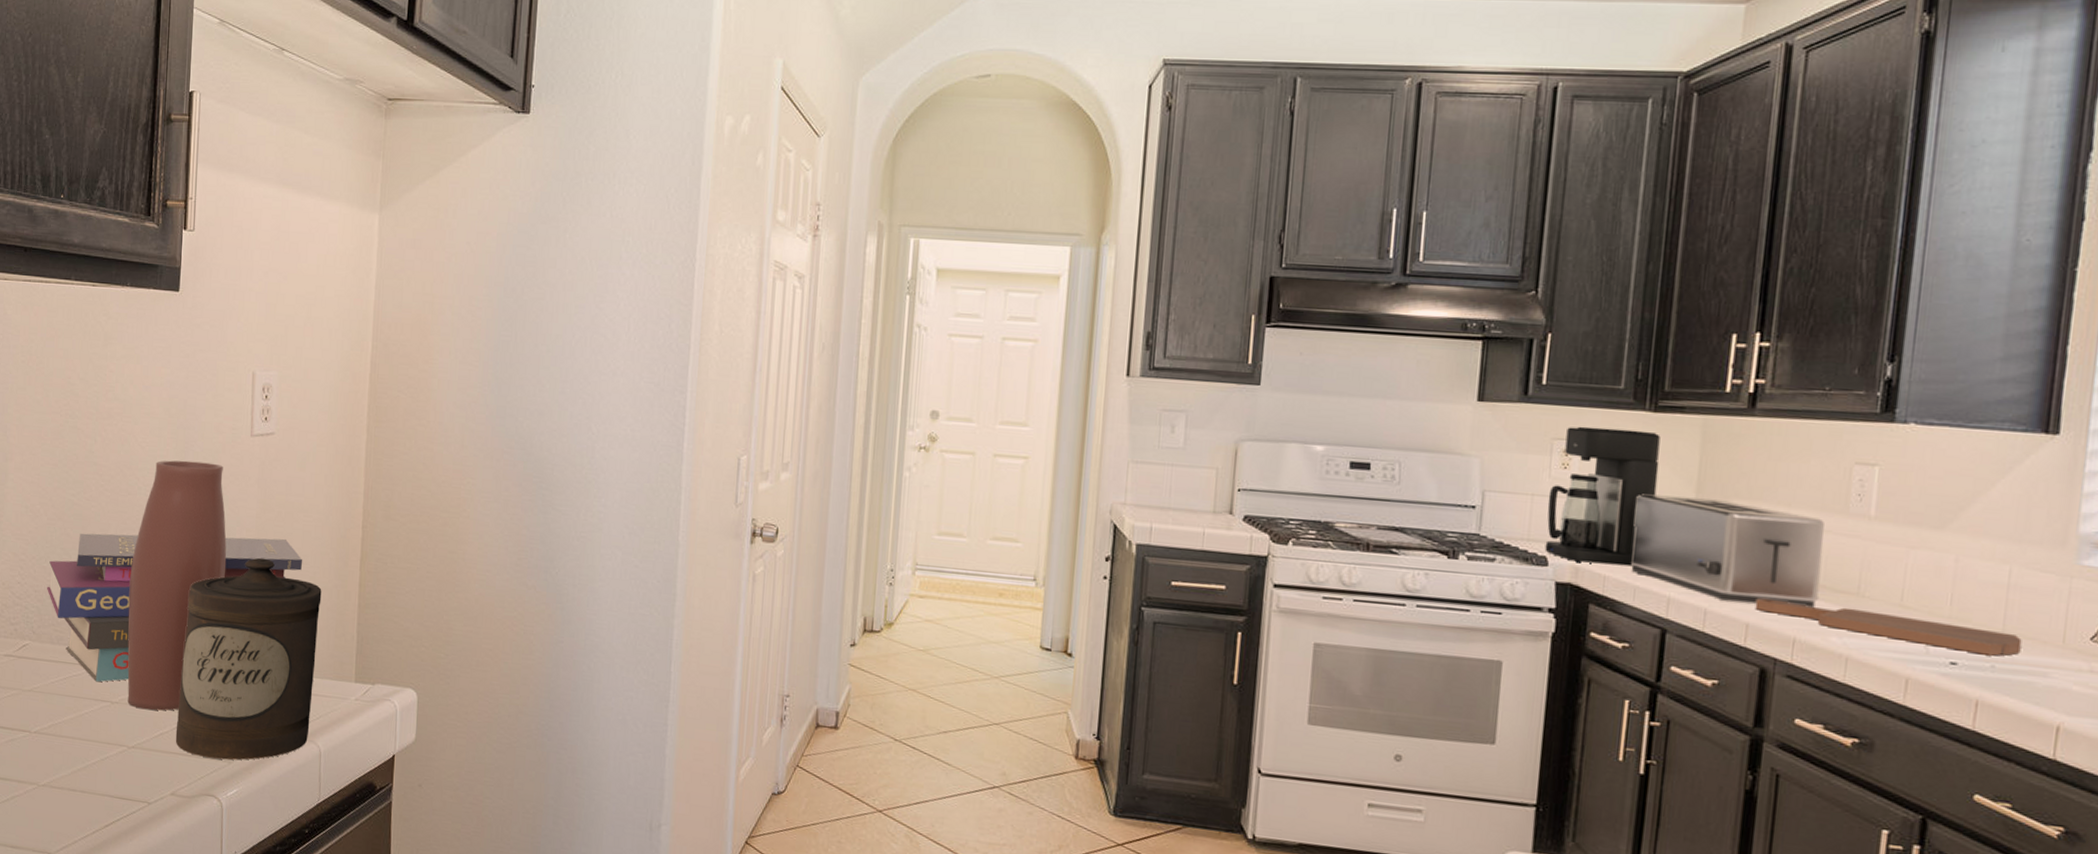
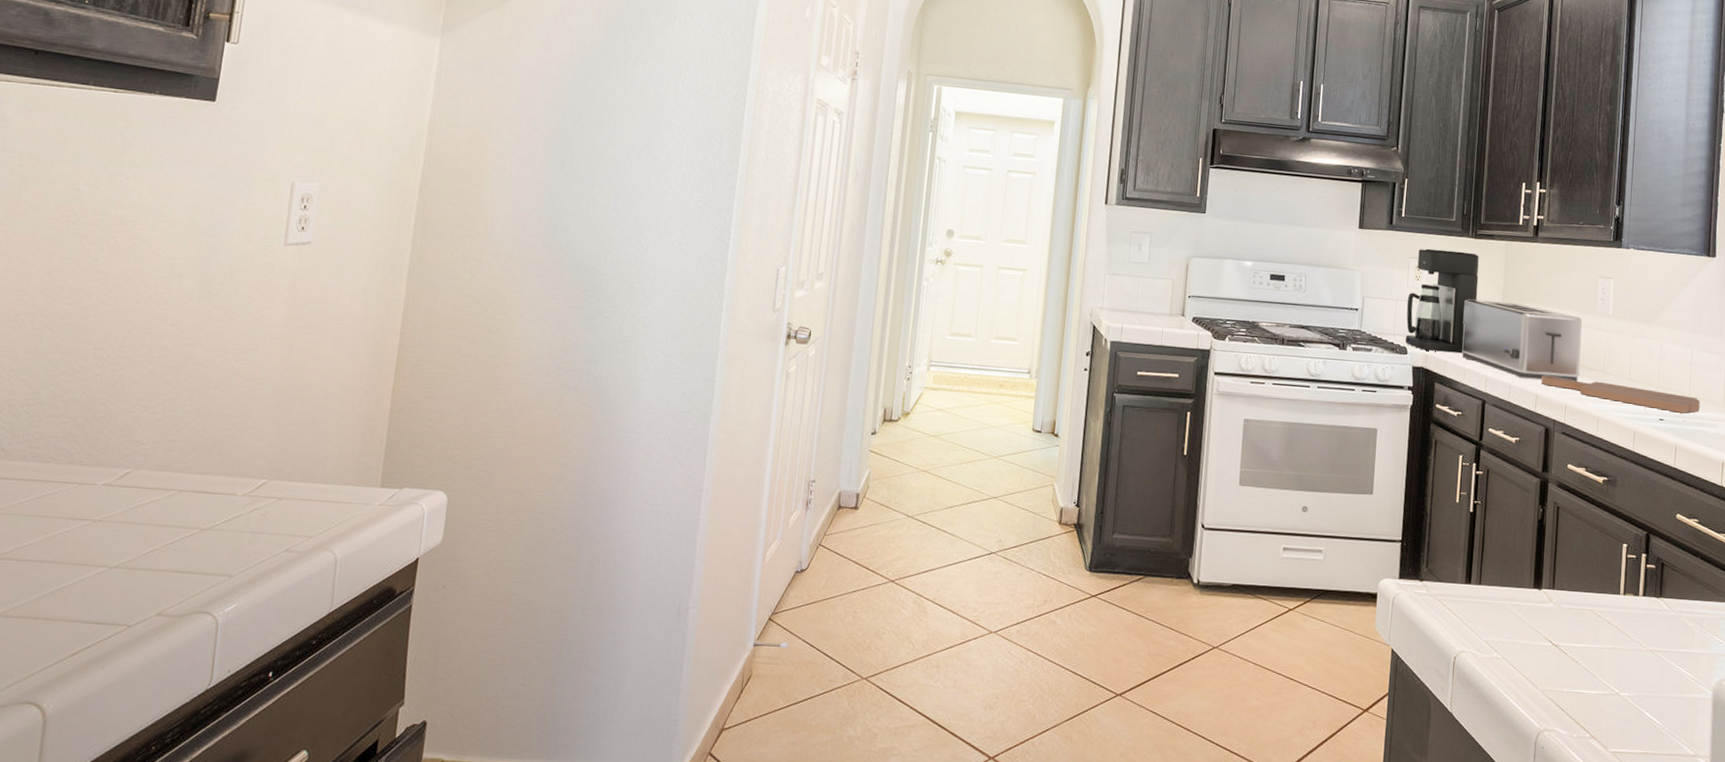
books: present [46,533,303,682] -> none [24,343,333,500]
vase: present [127,460,227,711] -> none [113,268,250,527]
canister: present [175,557,322,760] -> none [167,365,351,574]

